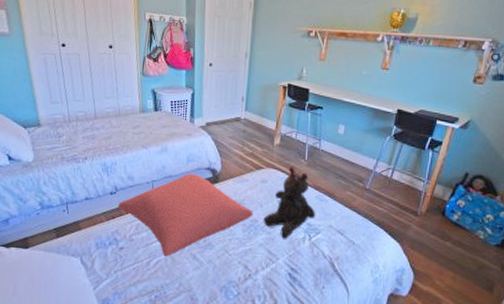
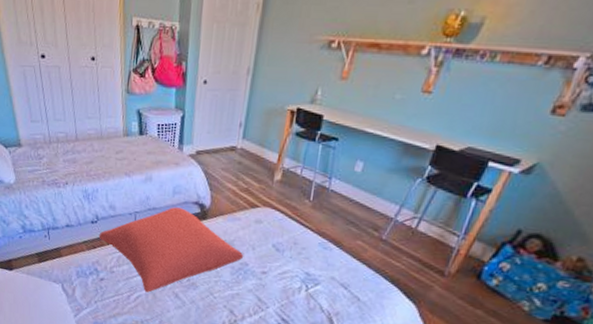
teddy bear: present [263,167,316,239] -> none [254,207,317,287]

